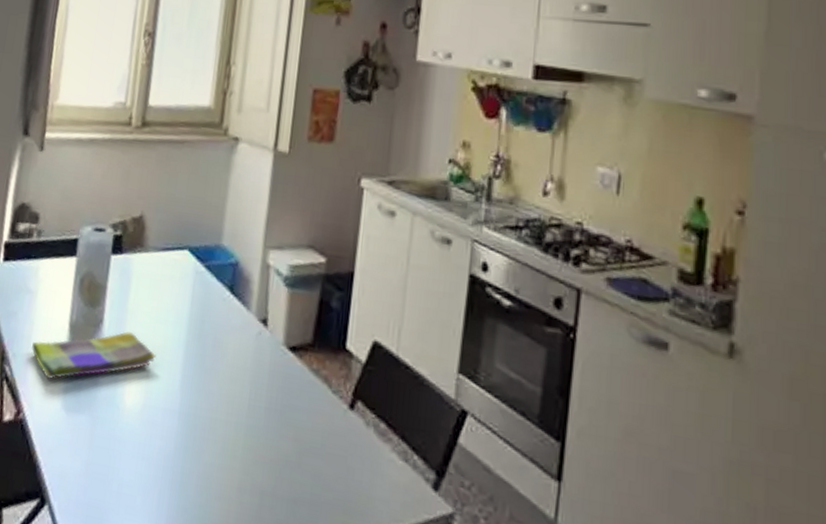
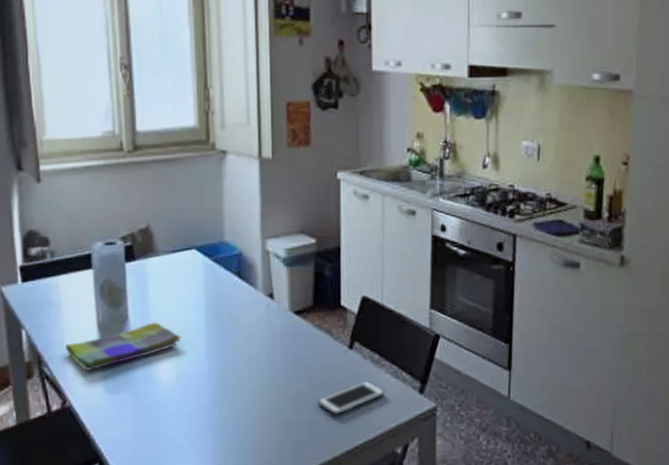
cell phone: none [302,455,389,499] -> present [318,380,386,416]

